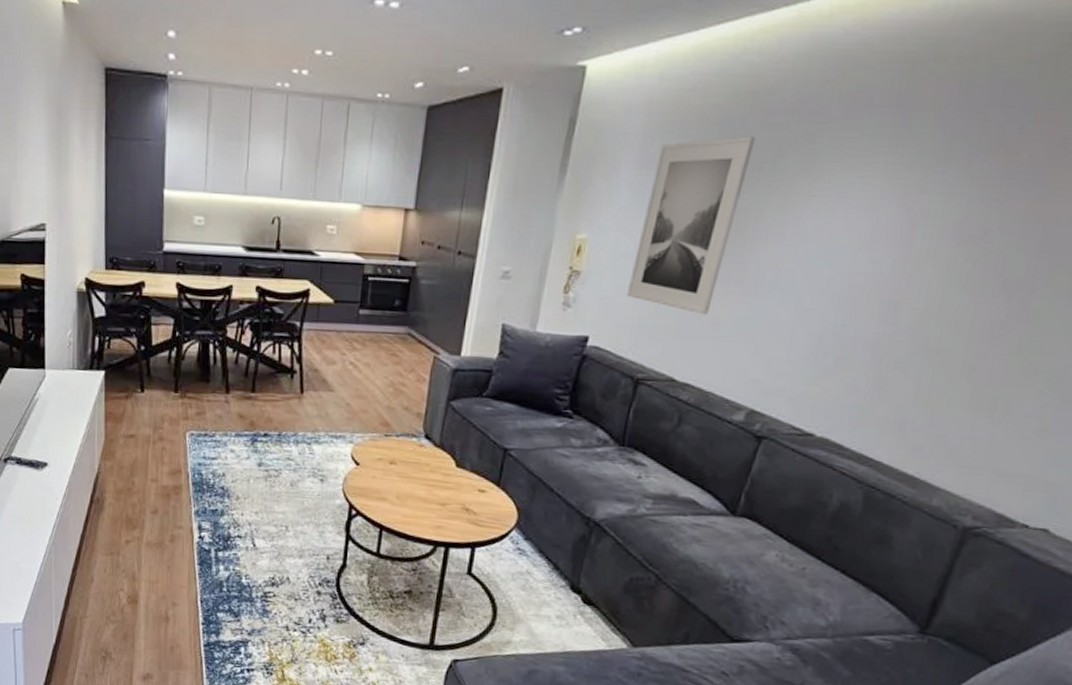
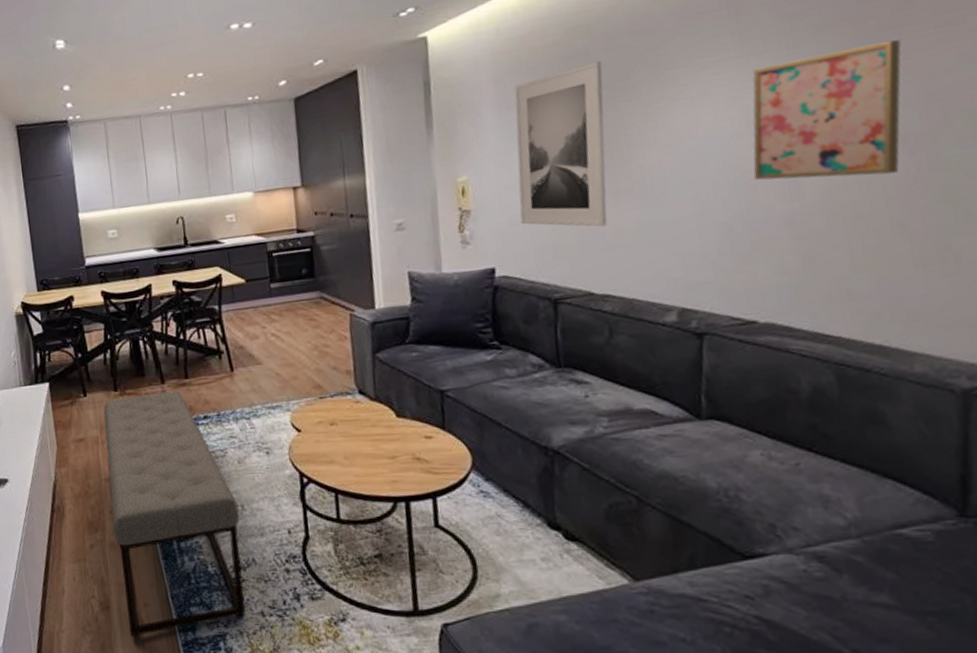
bench: none [152,400,283,632] -> present [103,390,246,638]
wall art: none [859,178,1042,315] -> present [752,39,901,181]

